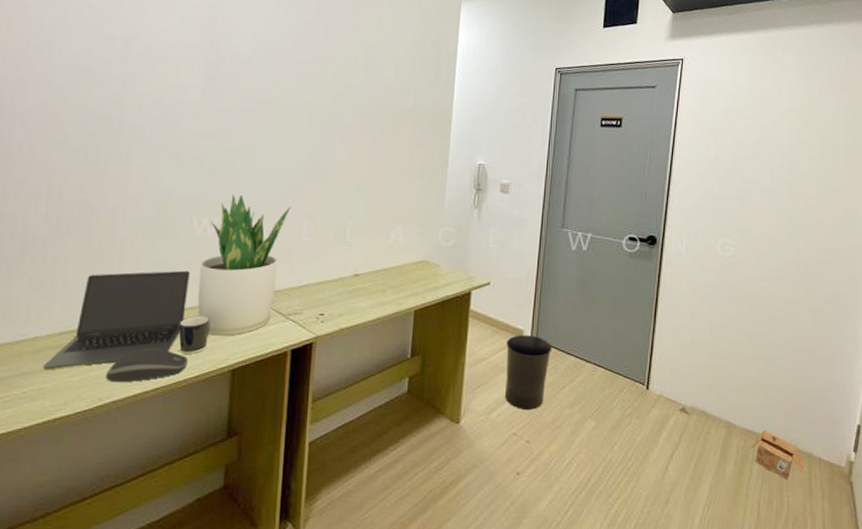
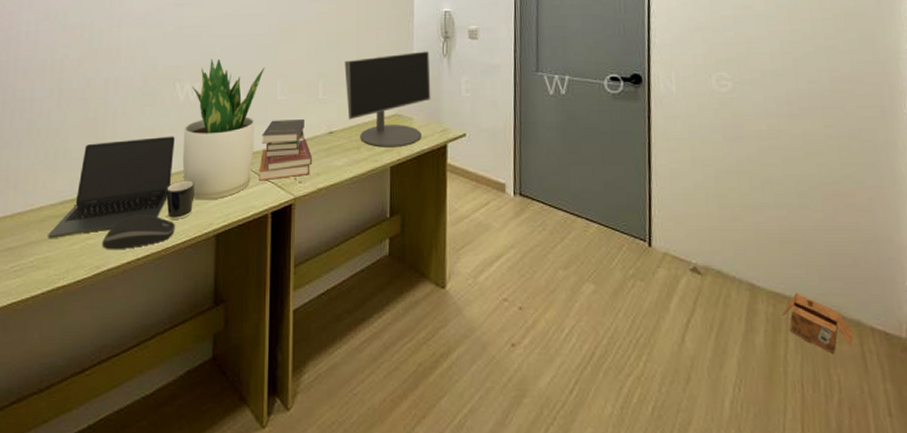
books: none [279,260,337,319] -> present [259,120,313,181]
computer monitor: none [374,201,461,292] -> present [344,51,431,148]
waste bin: present [505,335,553,410] -> none [488,189,539,272]

